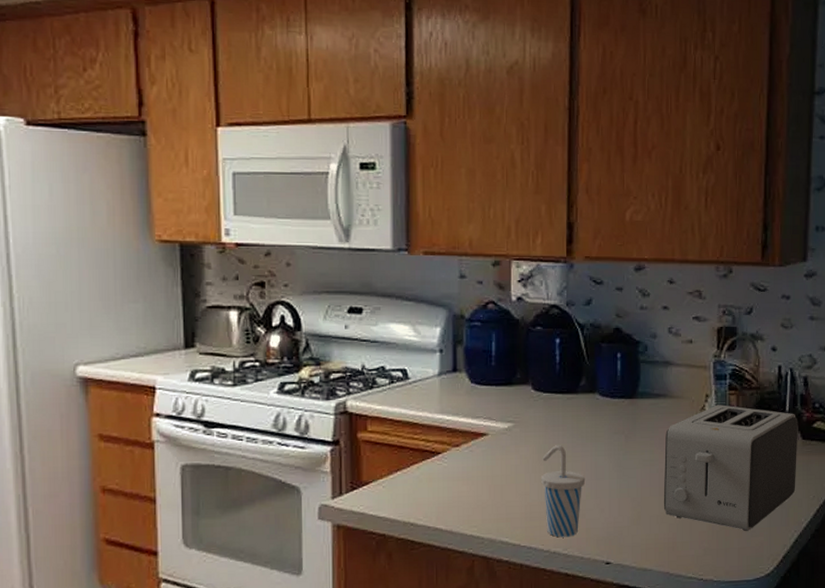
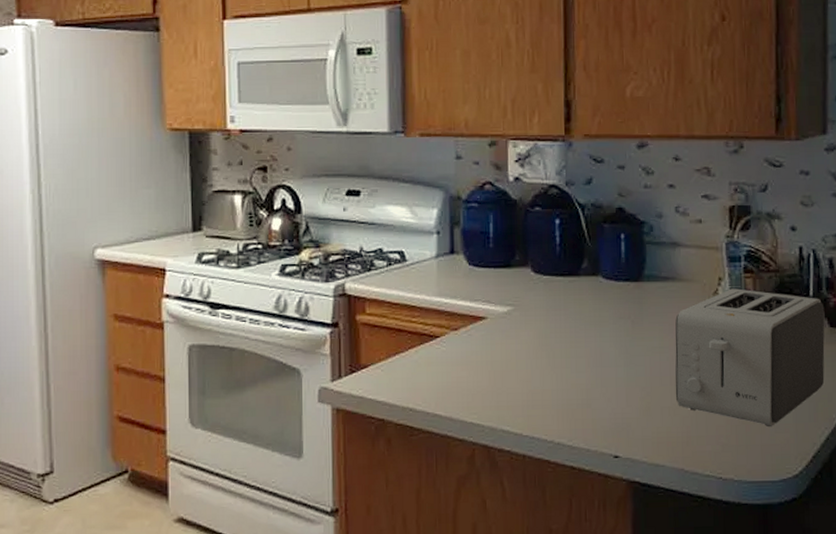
cup: present [541,445,586,538] -> none [543,330,590,428]

